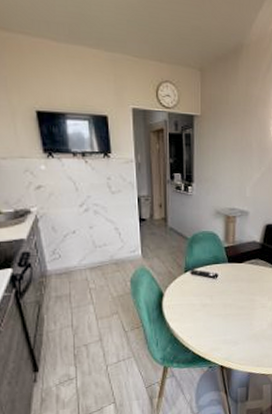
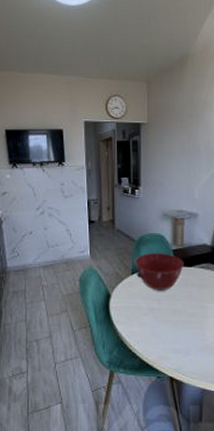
mixing bowl: none [188,251,235,287] -> present [135,253,184,290]

